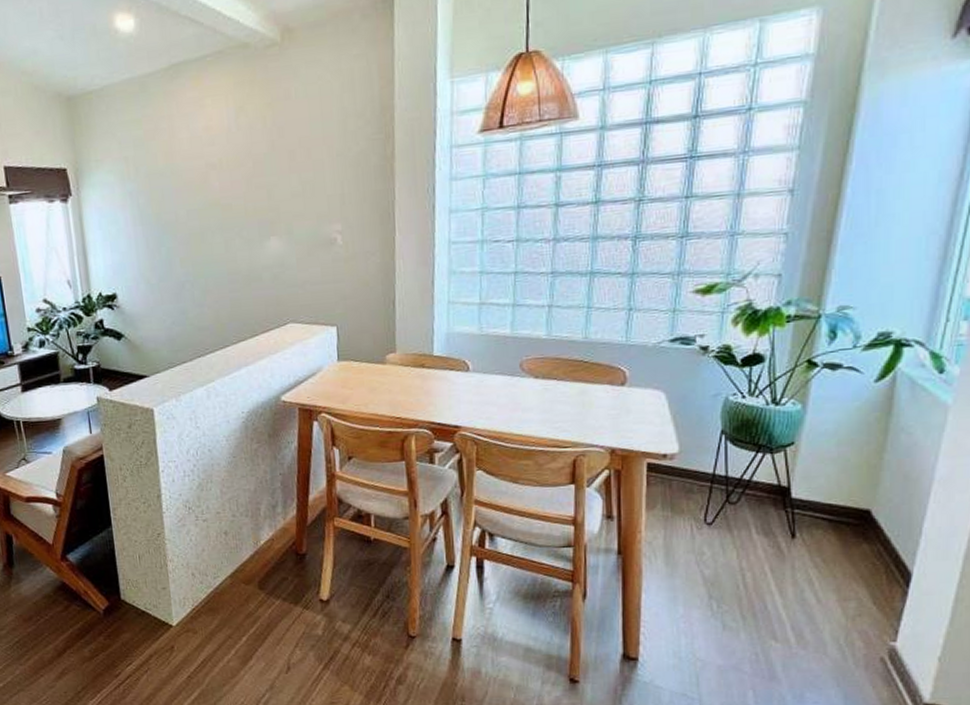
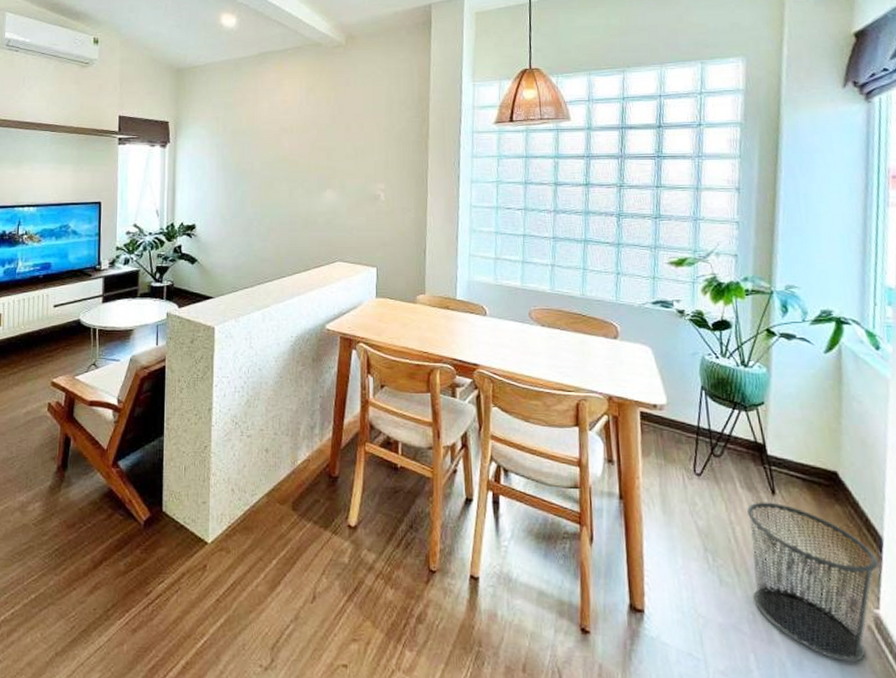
waste bin: none [758,546,903,691] -> present [747,502,879,661]

